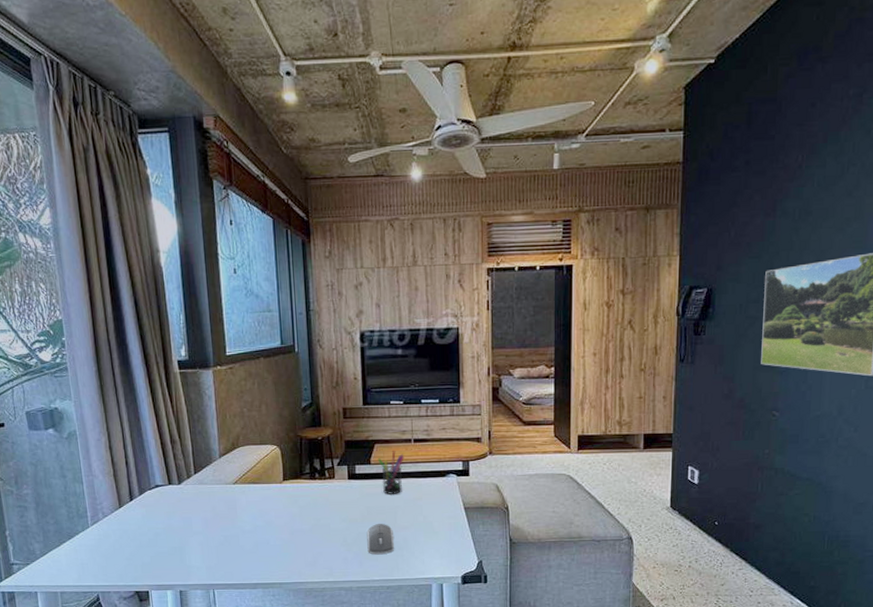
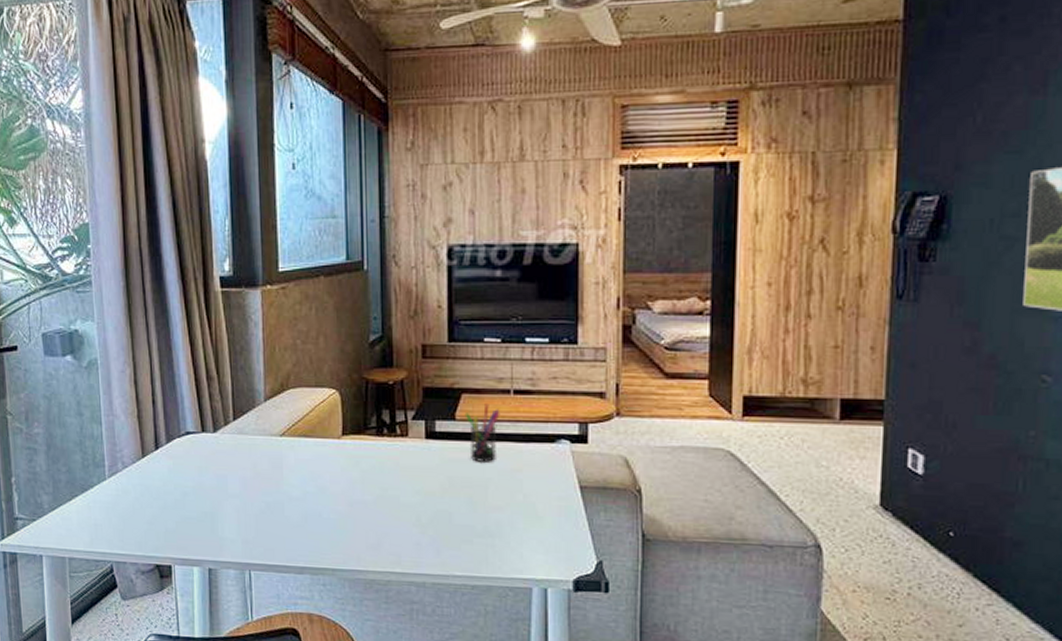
computer mouse: present [366,523,395,555] -> none [447,499,484,542]

